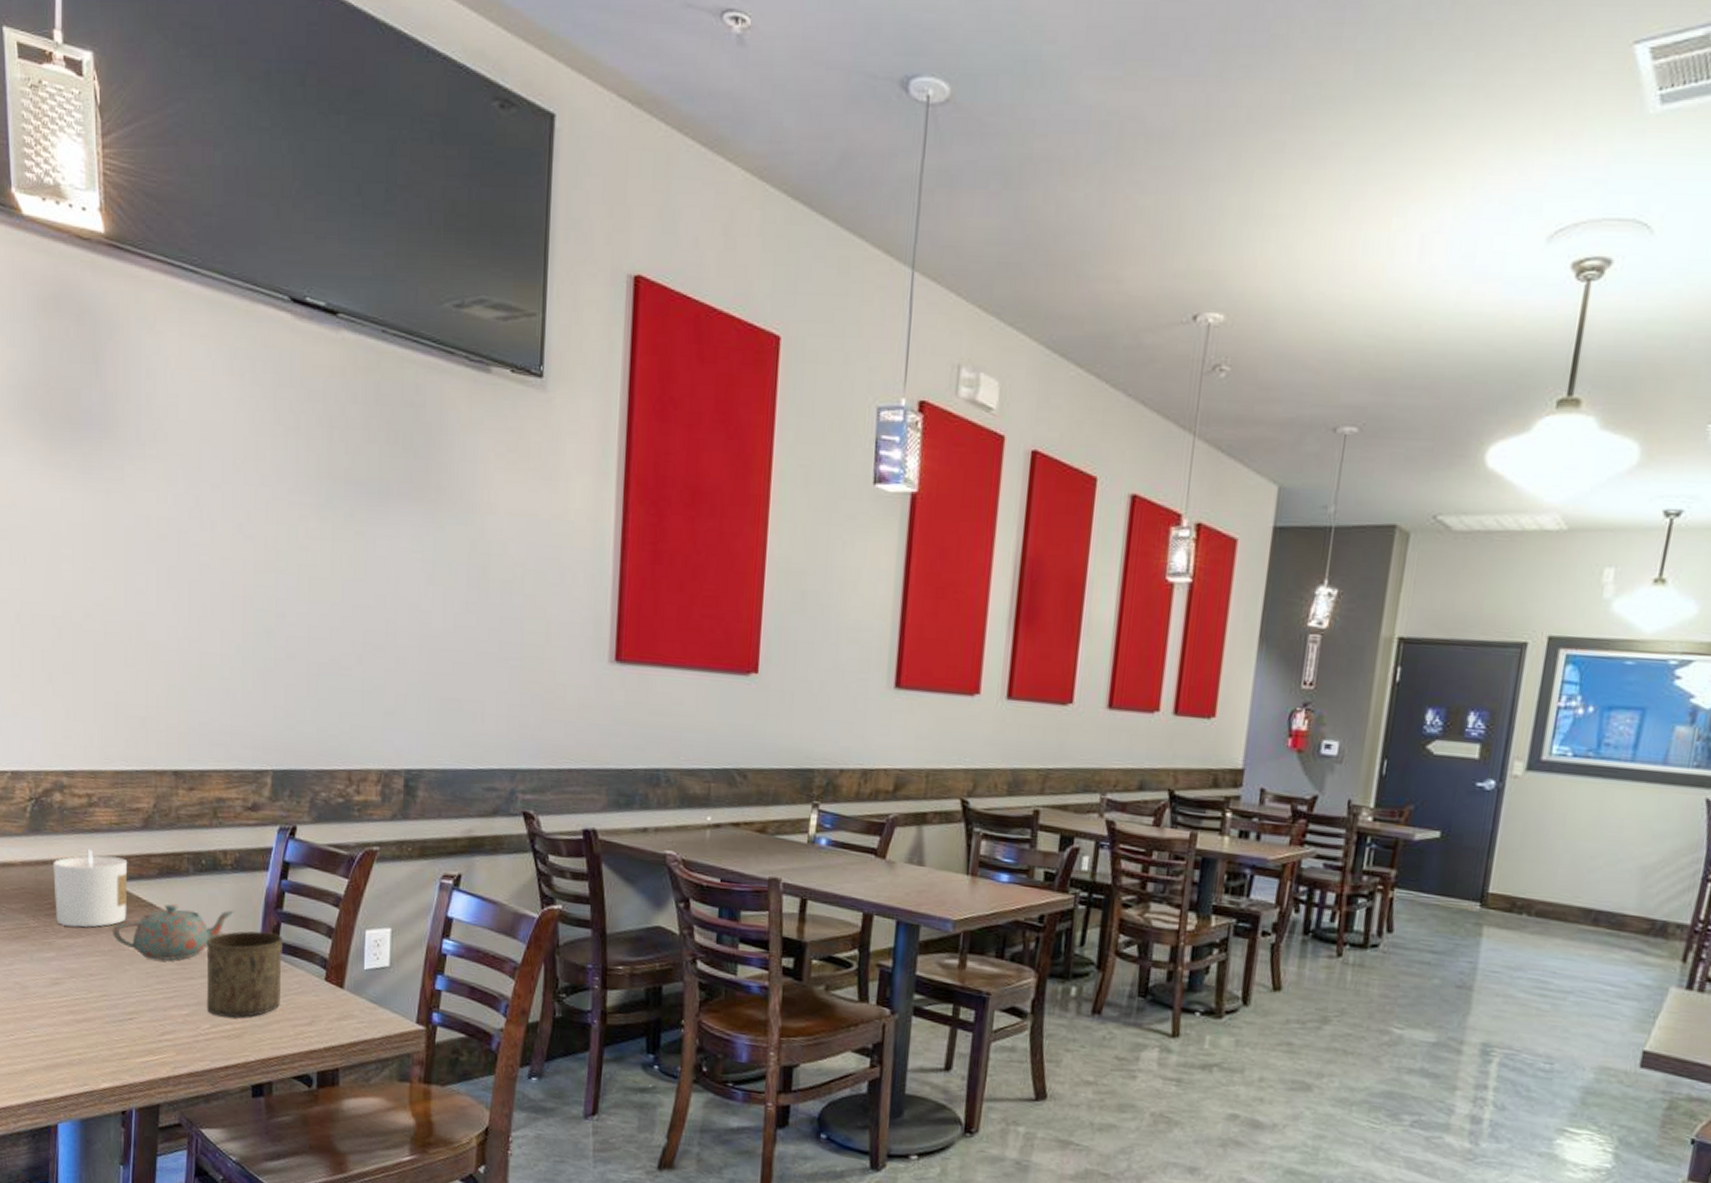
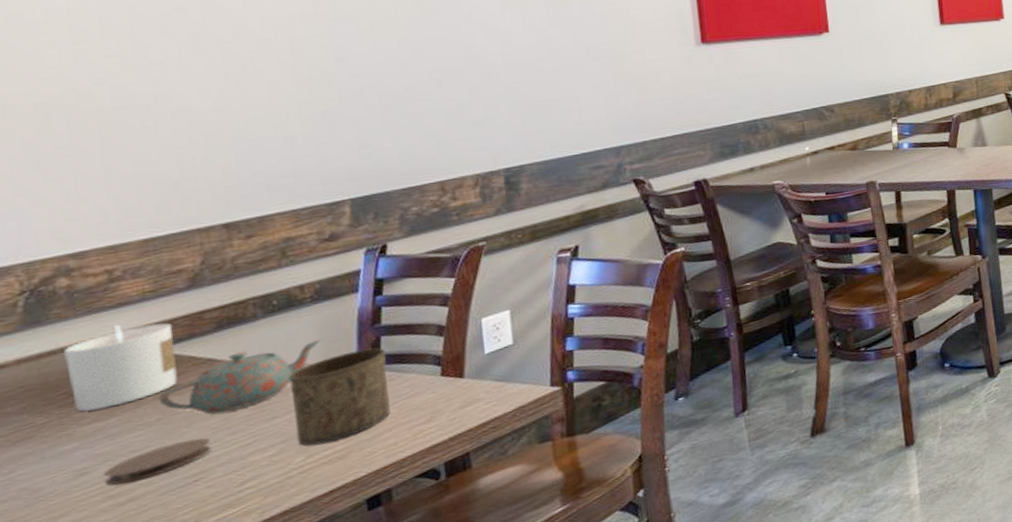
coaster: none [69,977,143,1004] -> present [103,438,211,485]

